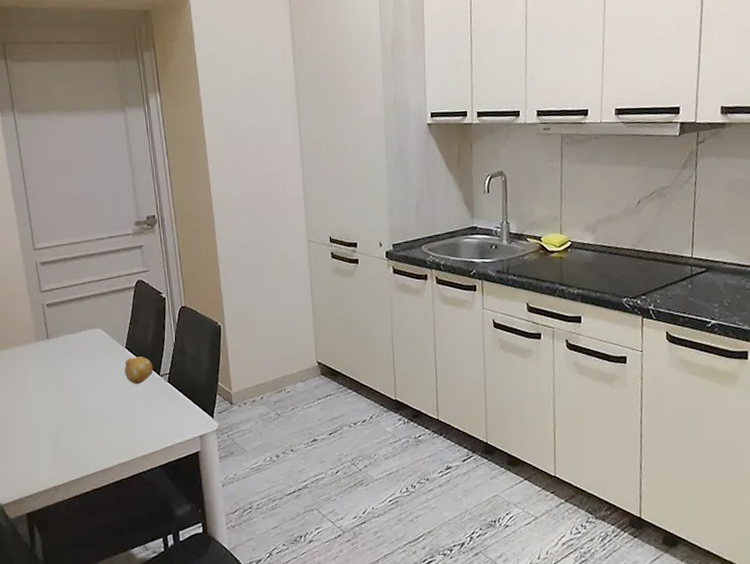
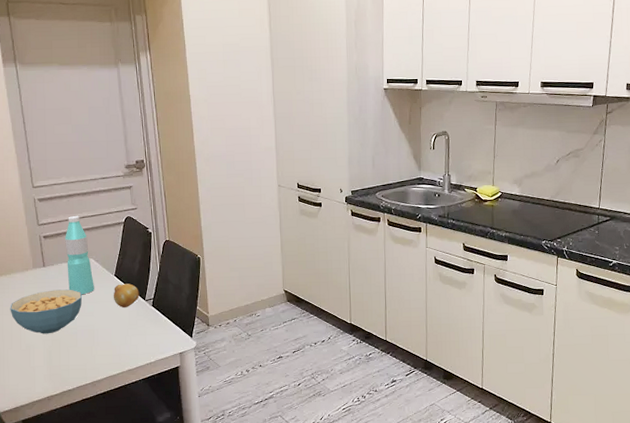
cereal bowl: none [11,364,90,416] -> present [10,289,82,334]
water bottle: none [70,281,103,370] -> present [65,216,94,295]

